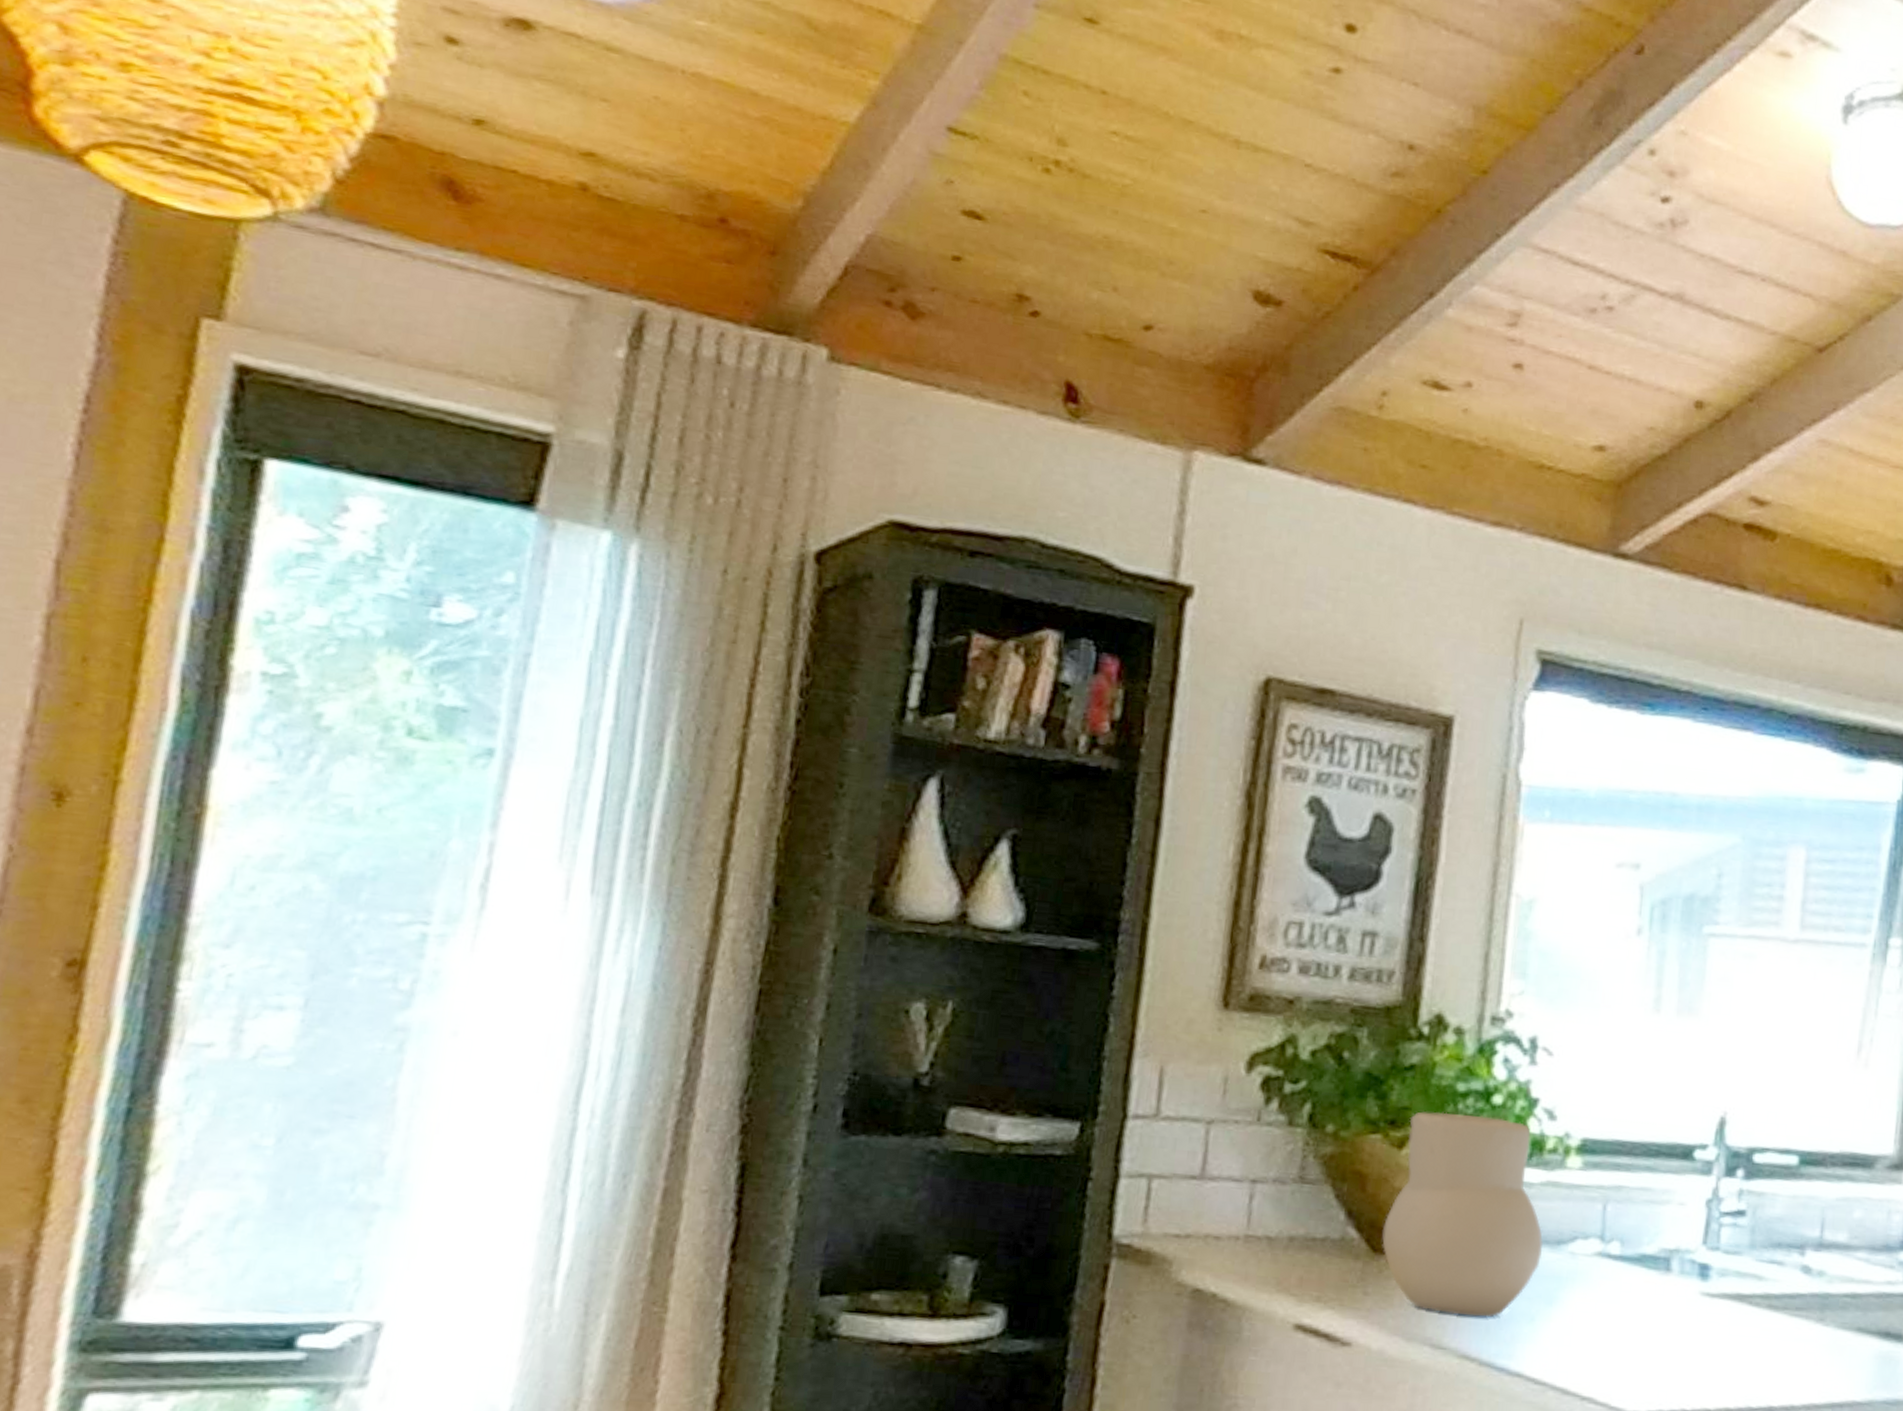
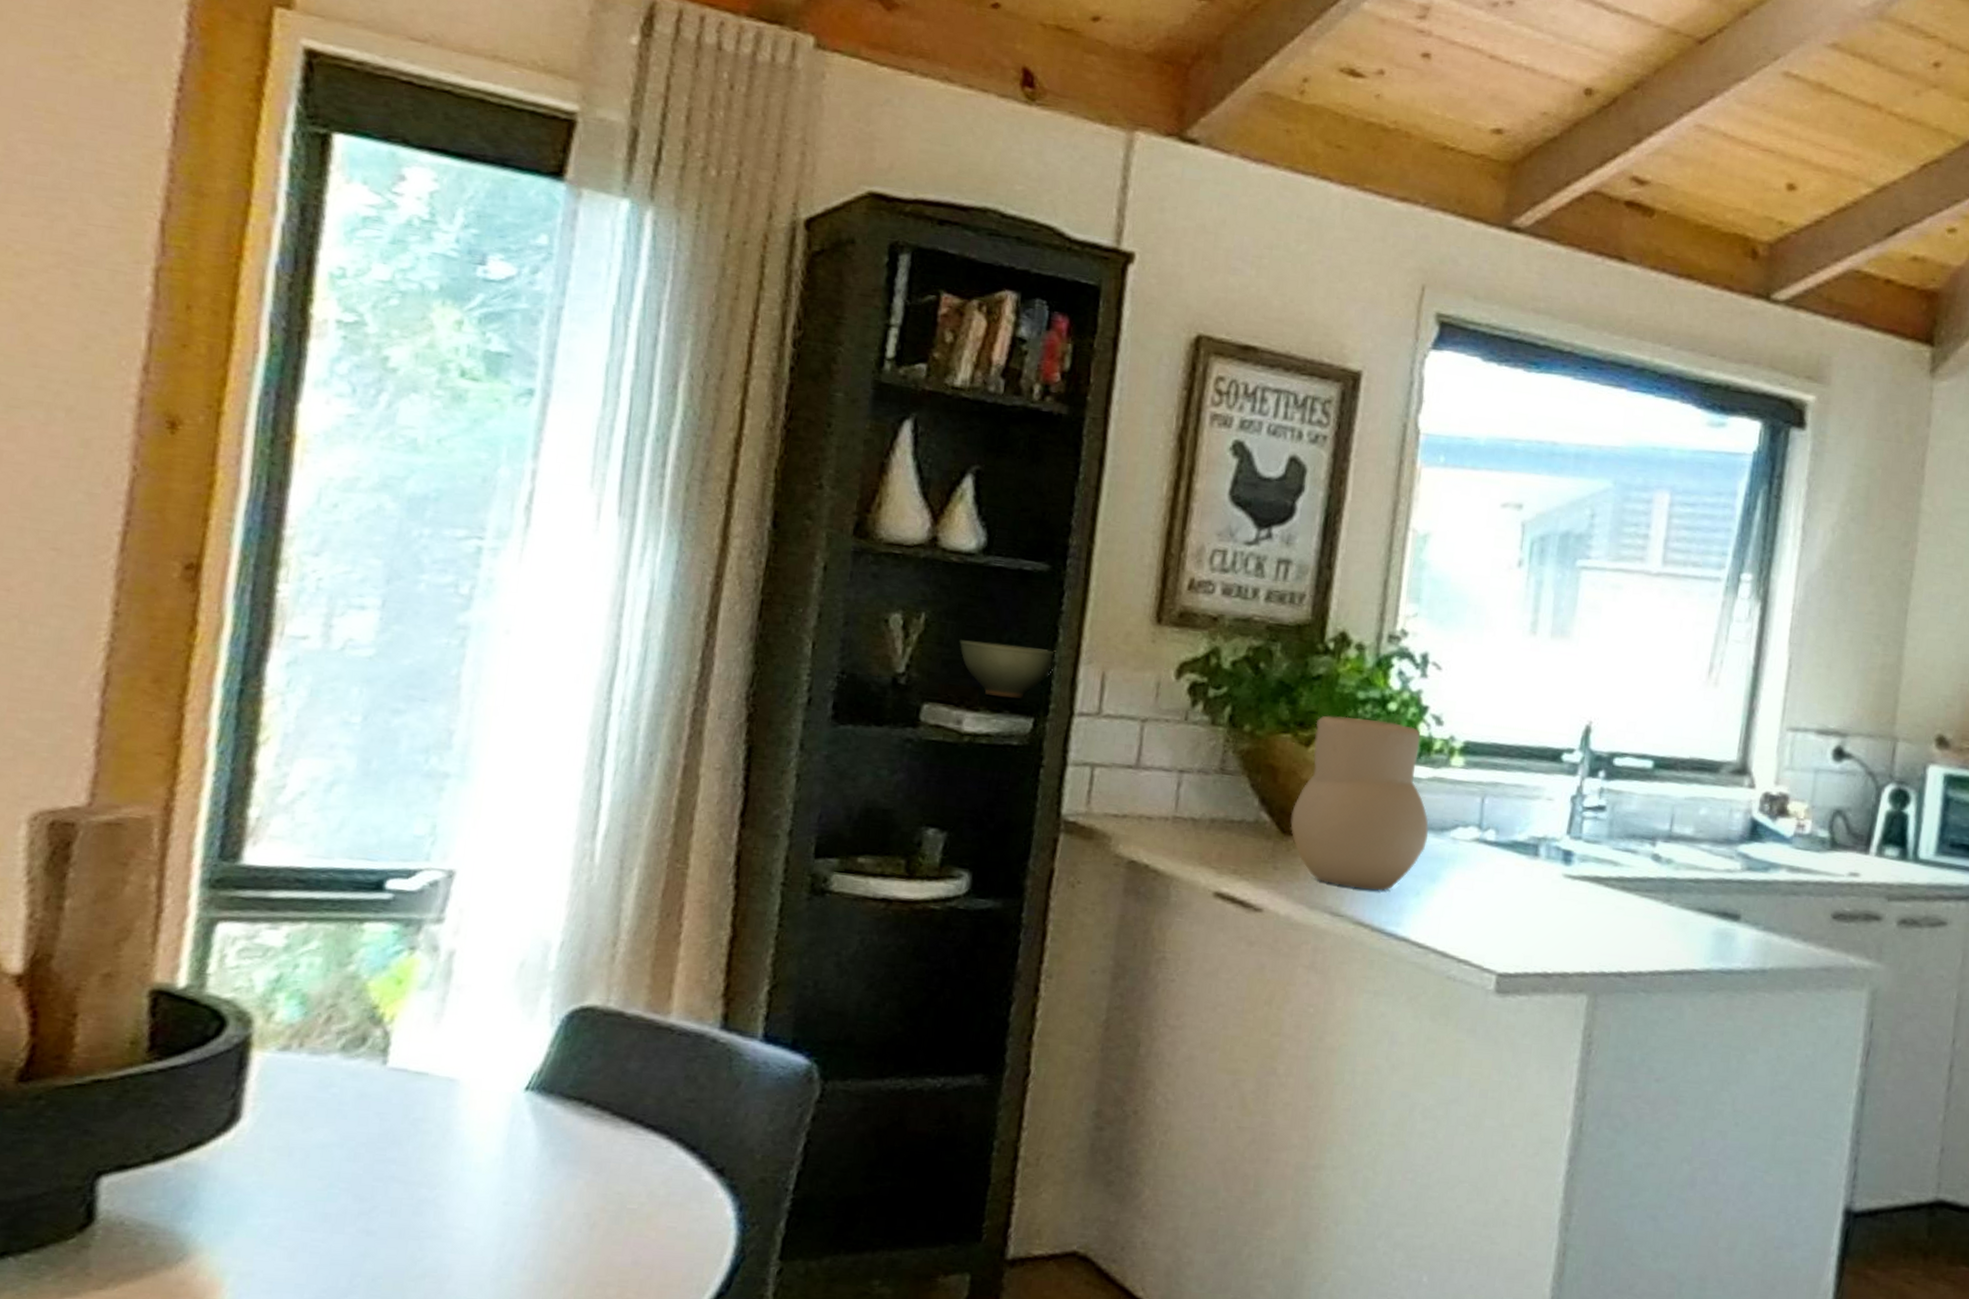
bowl: none [992,1032,1106,1101] -> present [959,639,1056,699]

